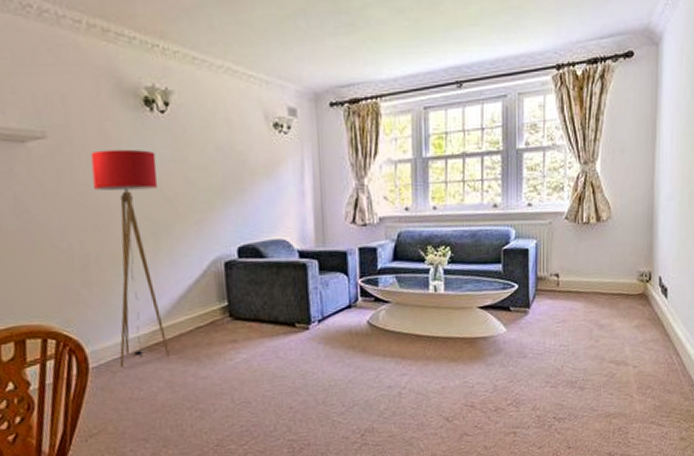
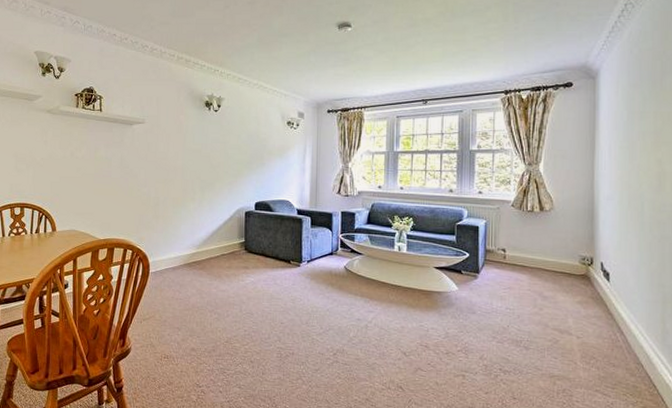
floor lamp: present [90,149,170,367] -> none [168,132,209,275]

